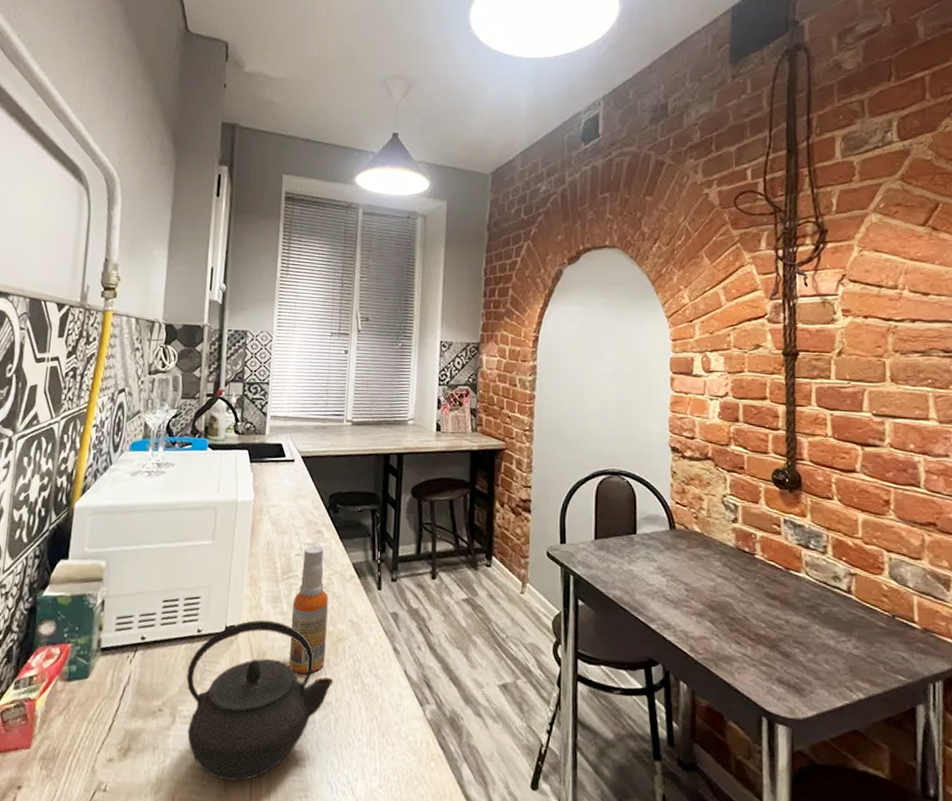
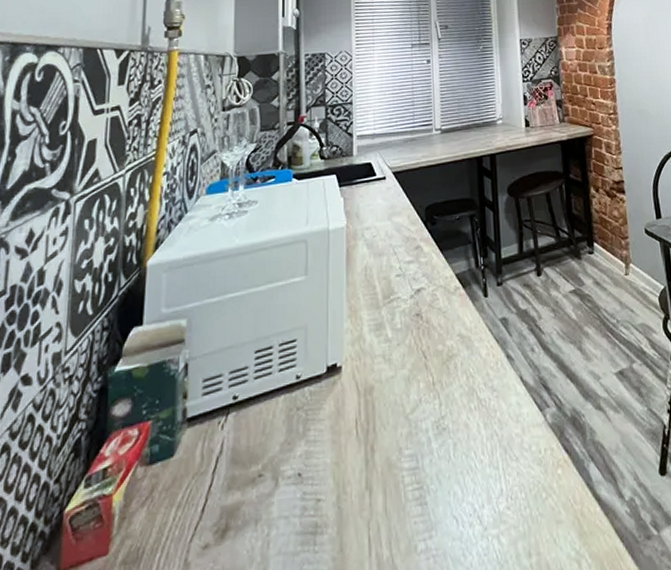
kettle: present [186,619,334,781] -> none [288,350,448,541]
spray bottle: present [288,542,329,673] -> none [397,259,437,402]

